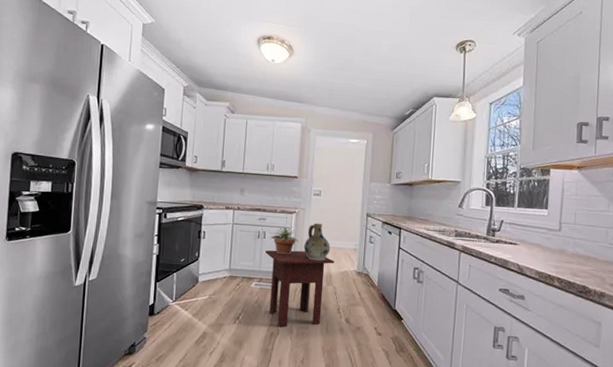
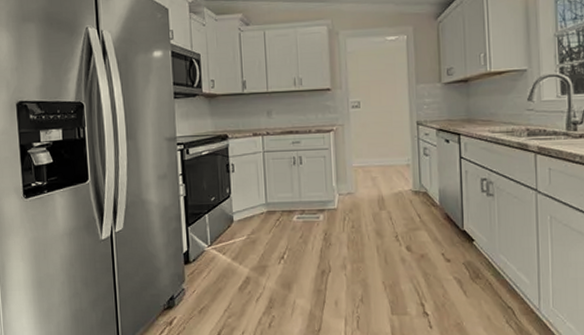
side table: present [265,250,334,327] -> none [304,173,385,264]
potted plant: present [271,225,299,255] -> none [309,146,341,181]
ceramic jug: present [304,223,331,261] -> none [347,139,379,183]

